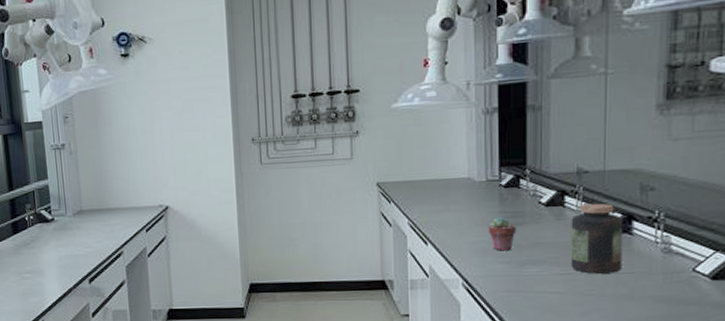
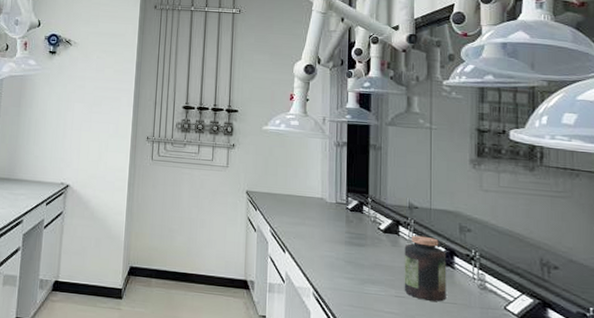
potted succulent: present [488,216,517,251] -> none [336,236,360,268]

